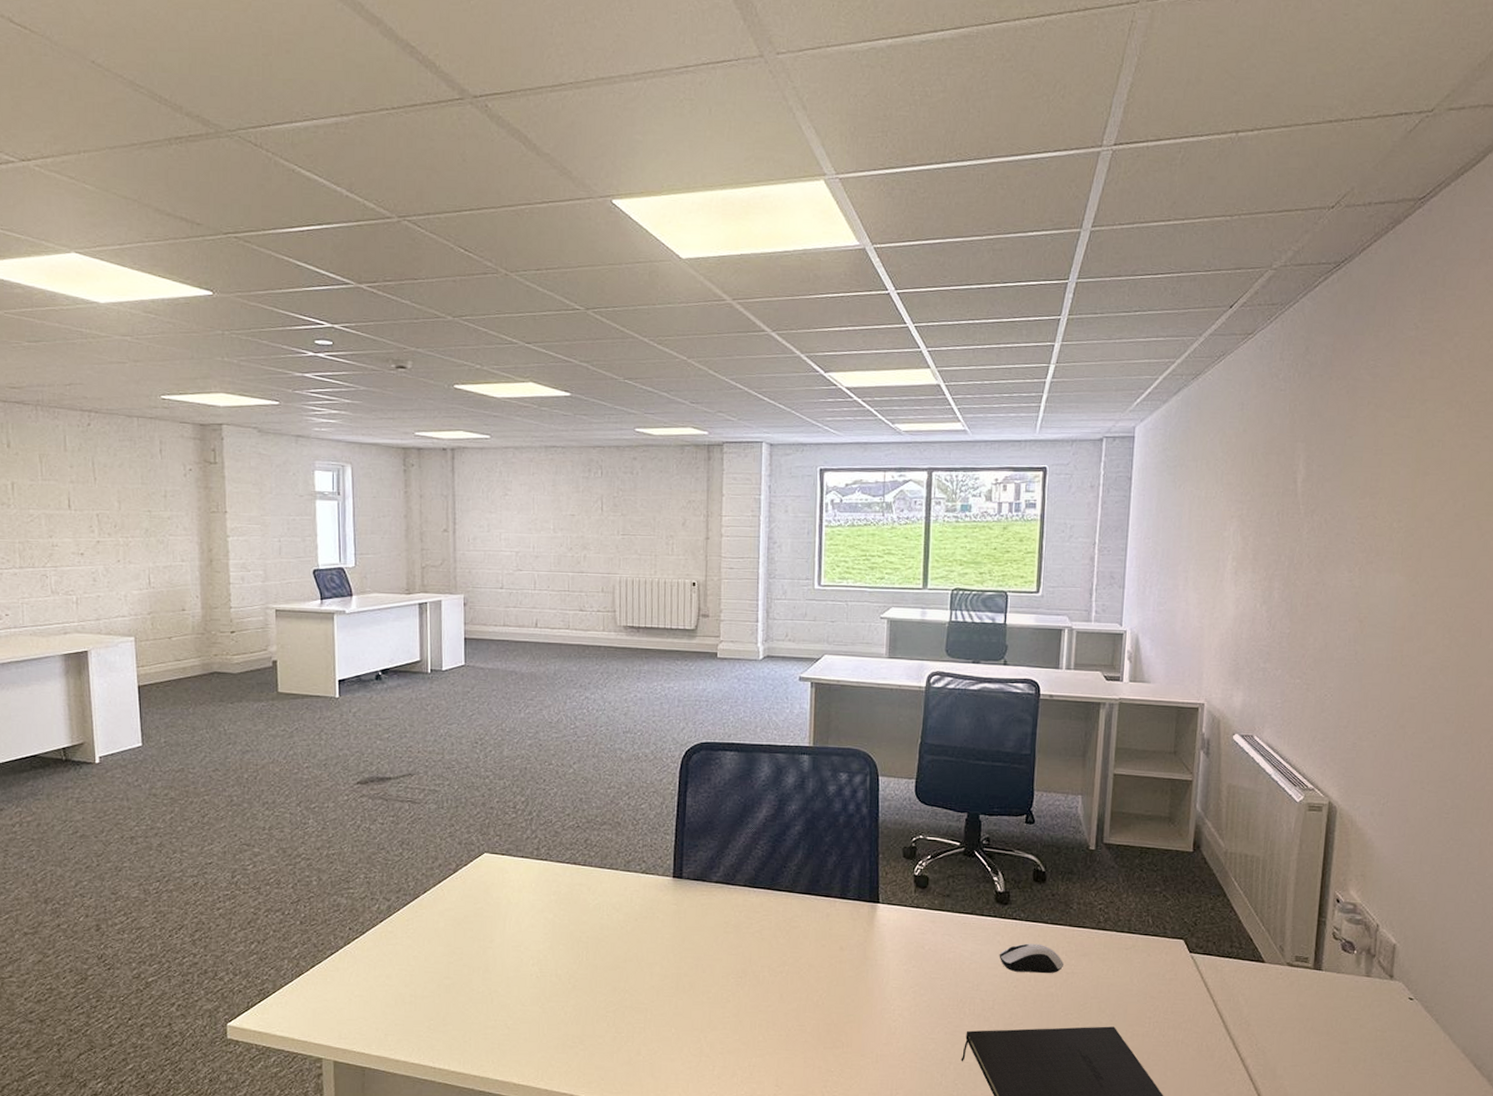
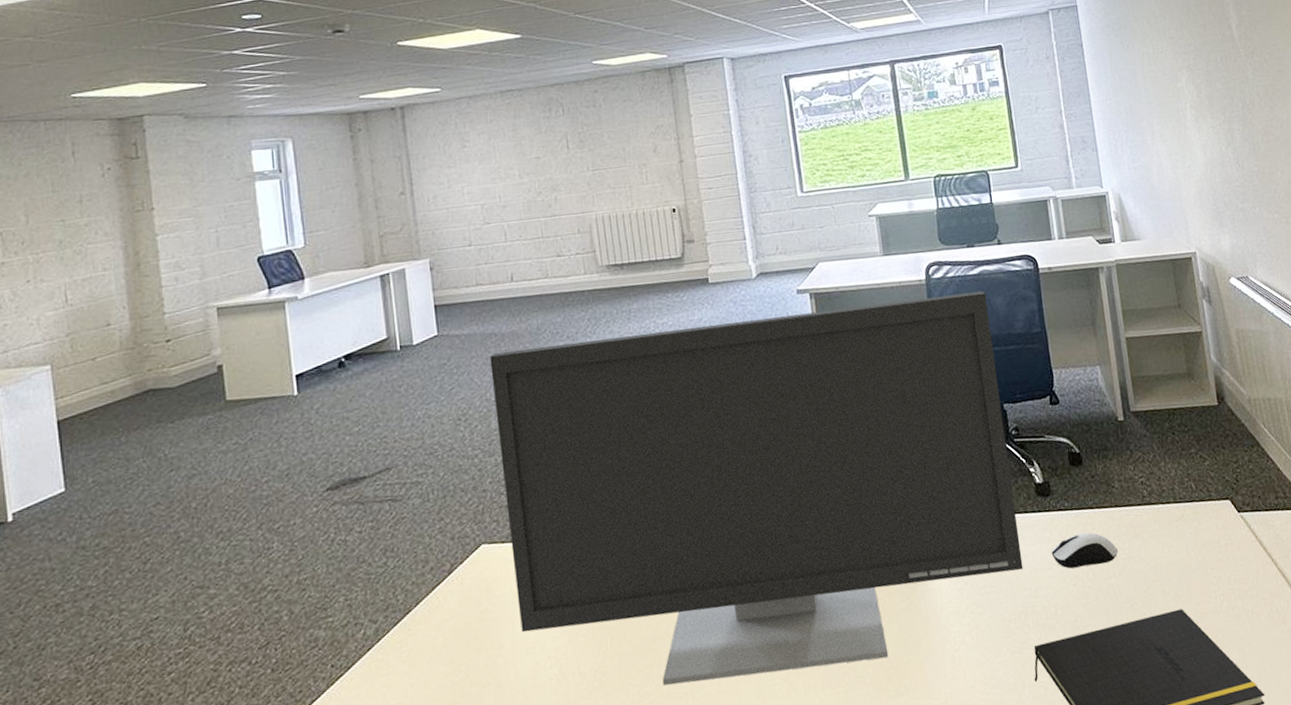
monitor: none [508,689,983,1015] -> present [490,290,1023,686]

